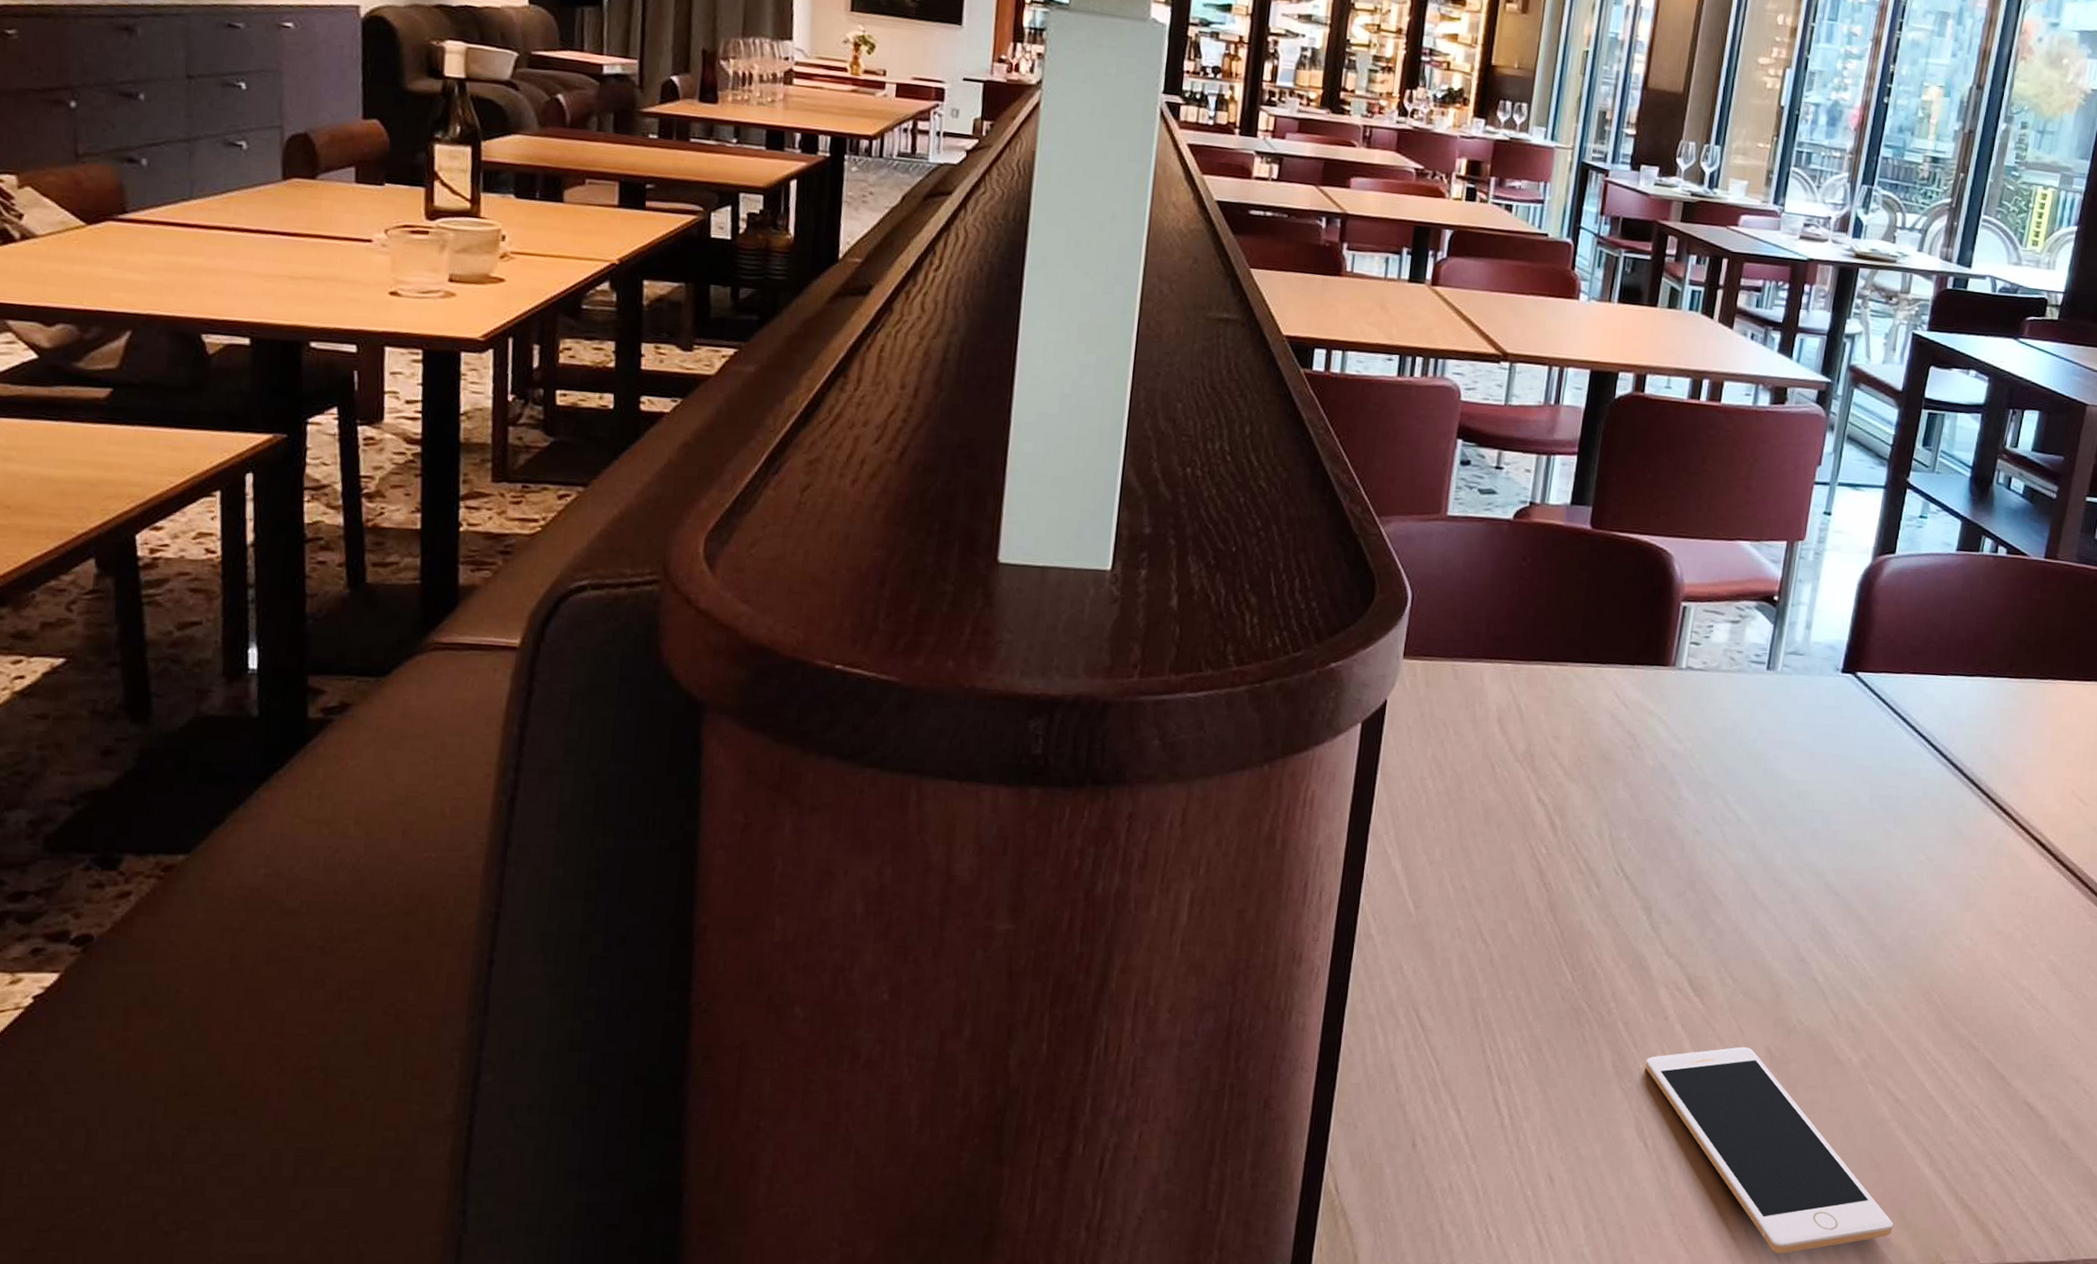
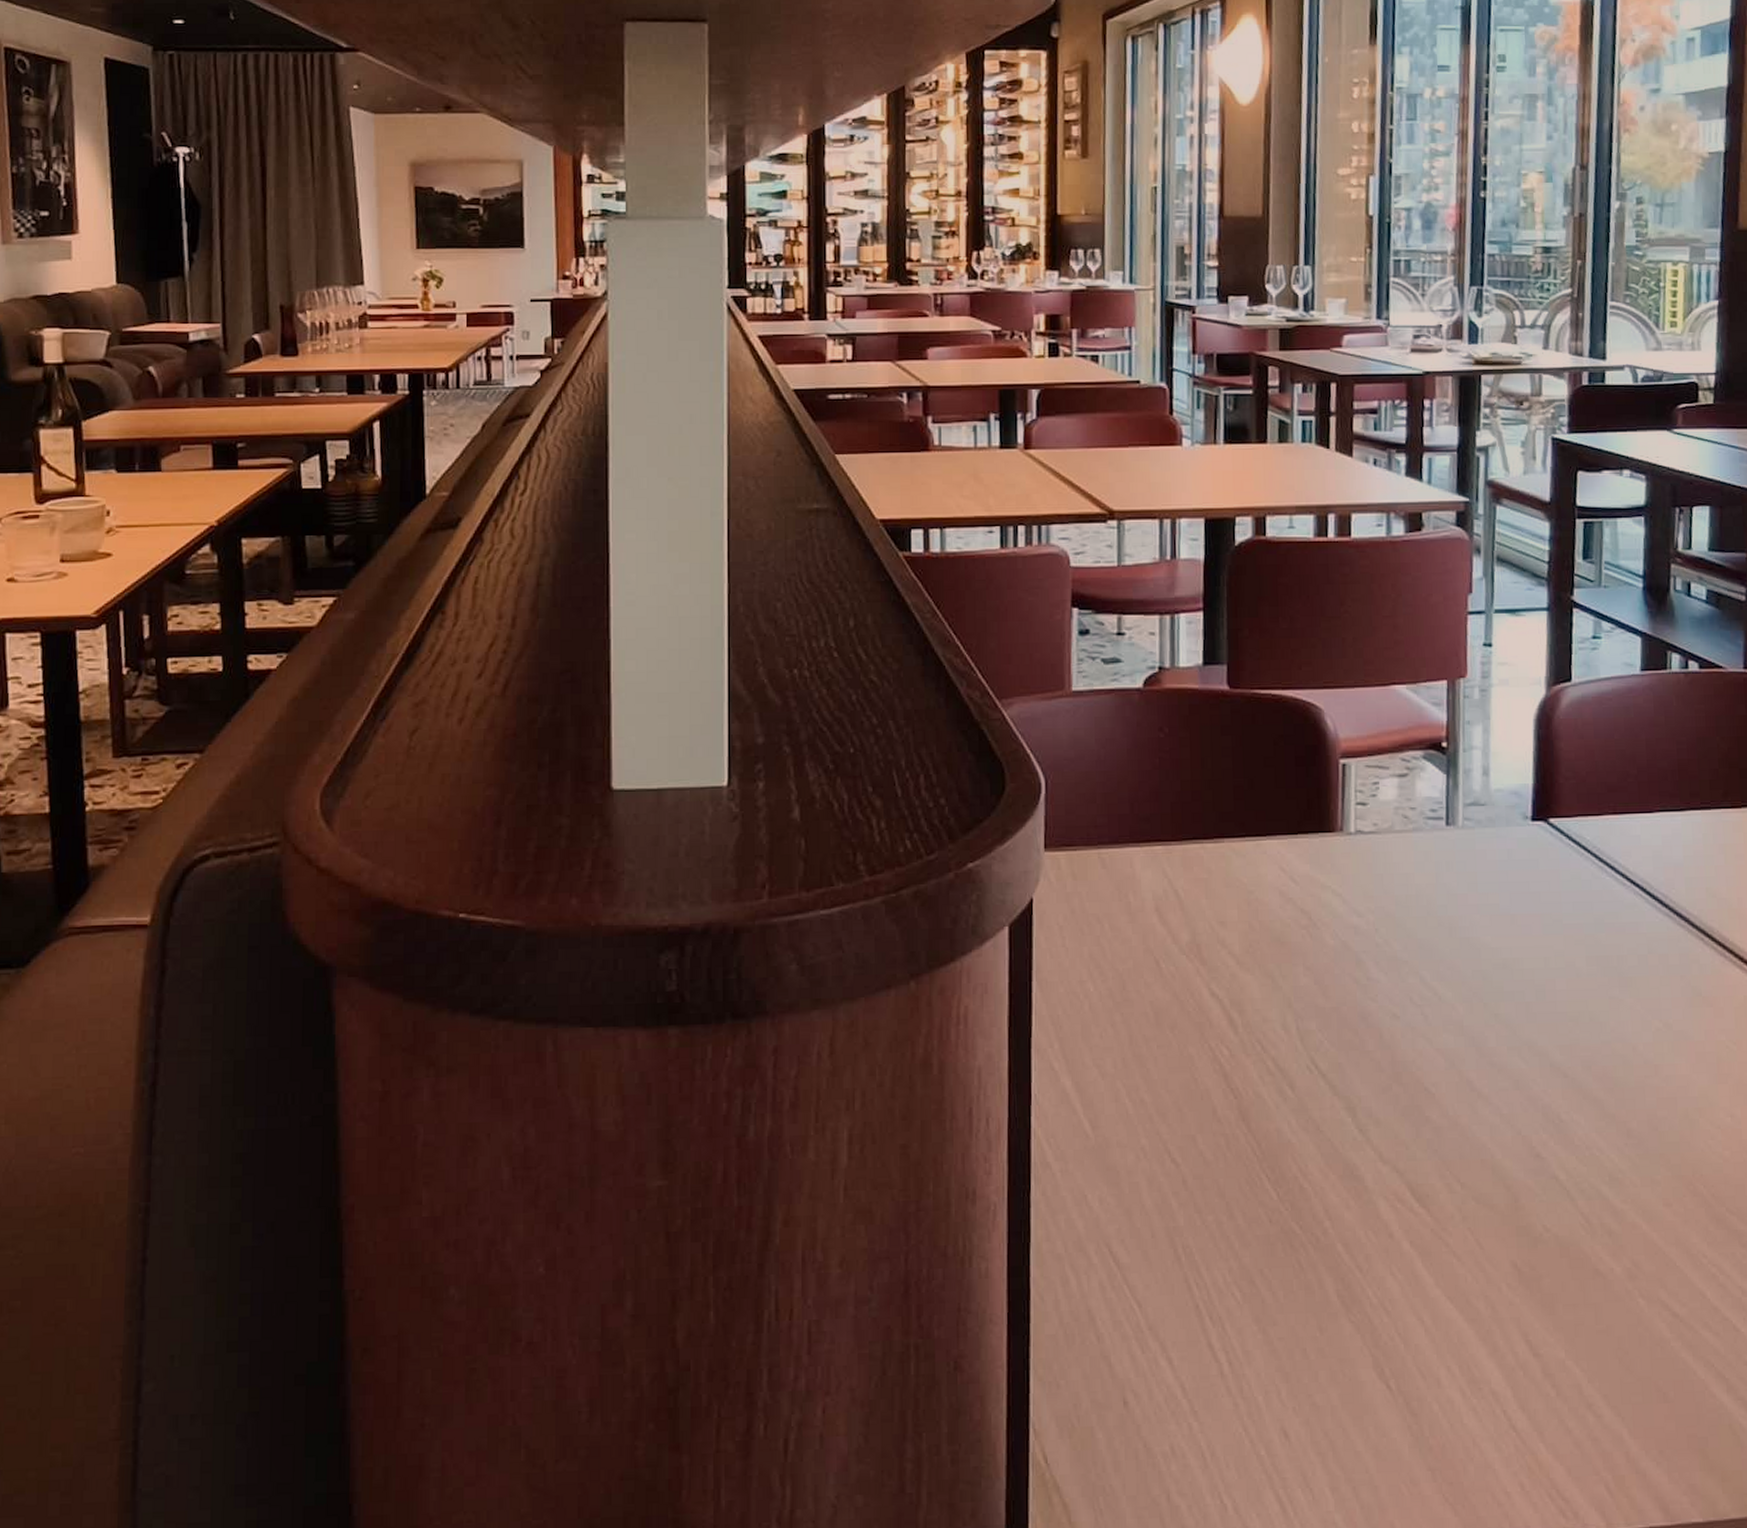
cell phone: present [1645,1046,1893,1254] -> none [1374,1262,1696,1511]

